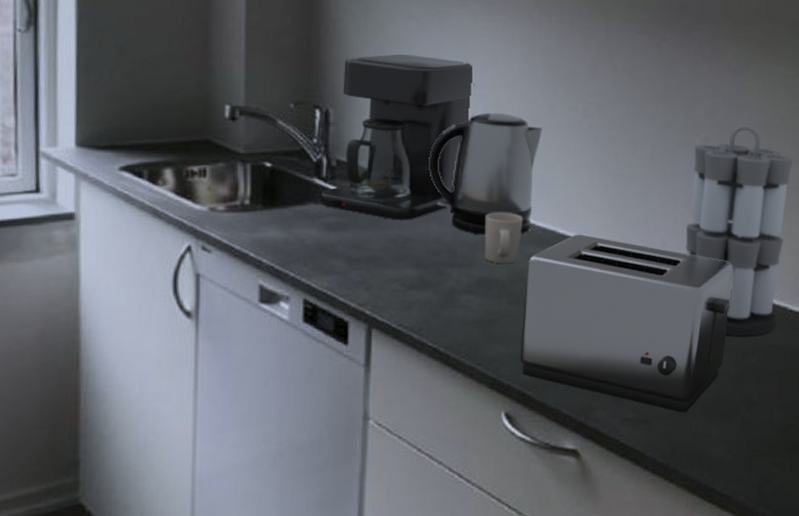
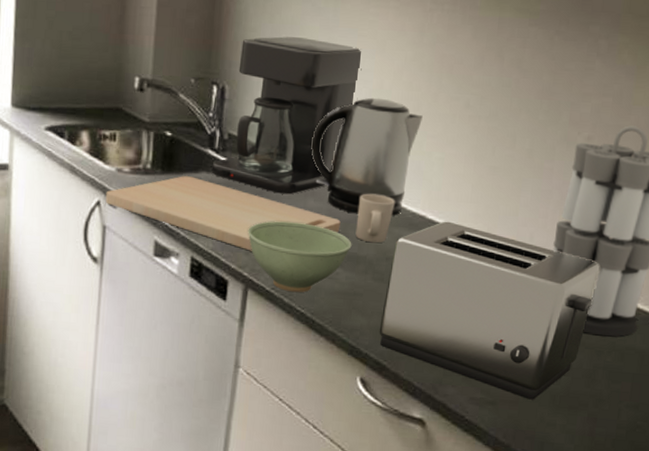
cutting board: none [197,210,468,286] -> present [105,176,341,251]
bowl: none [366,249,482,327] -> present [248,221,352,293]

